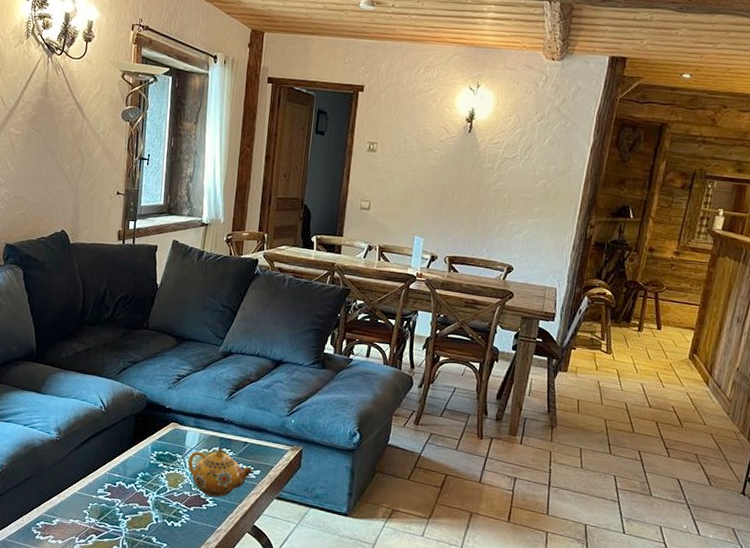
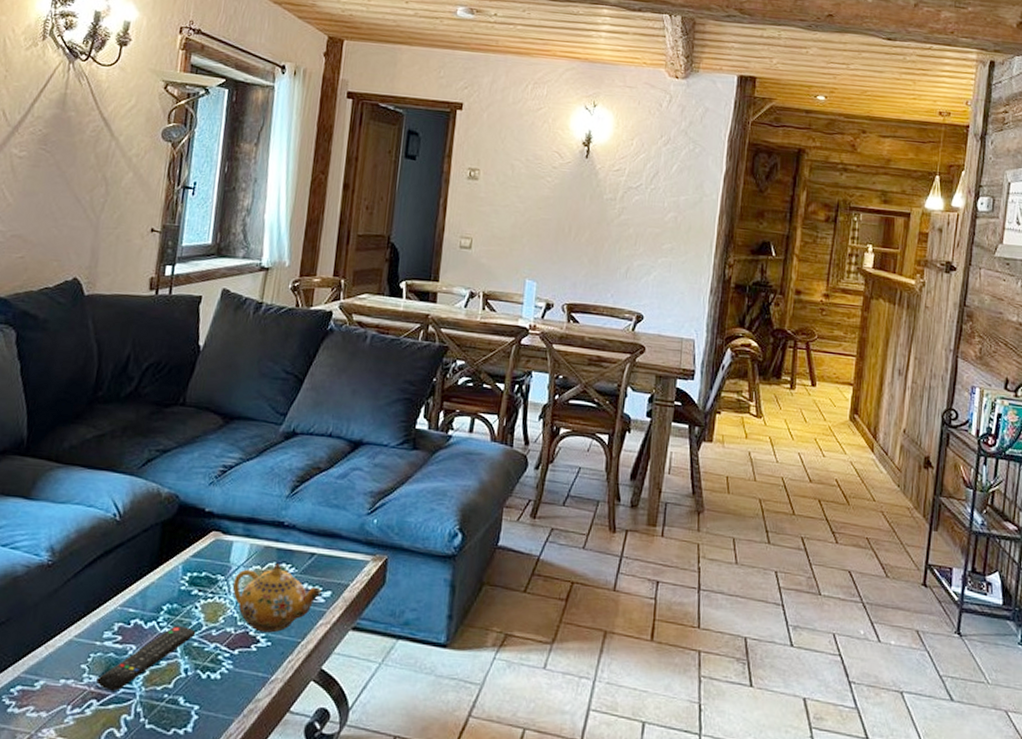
remote control: none [95,488,163,530] -> present [96,626,196,691]

